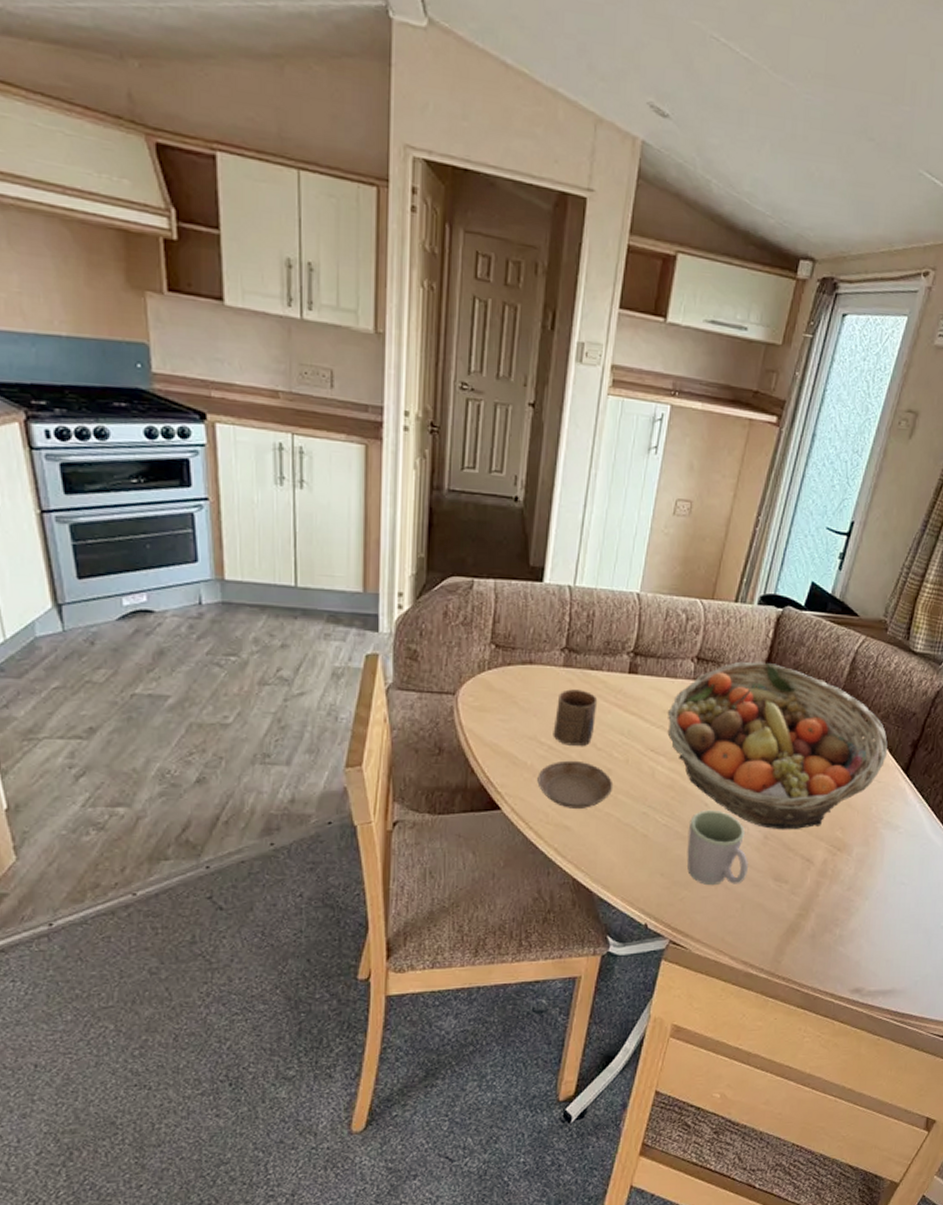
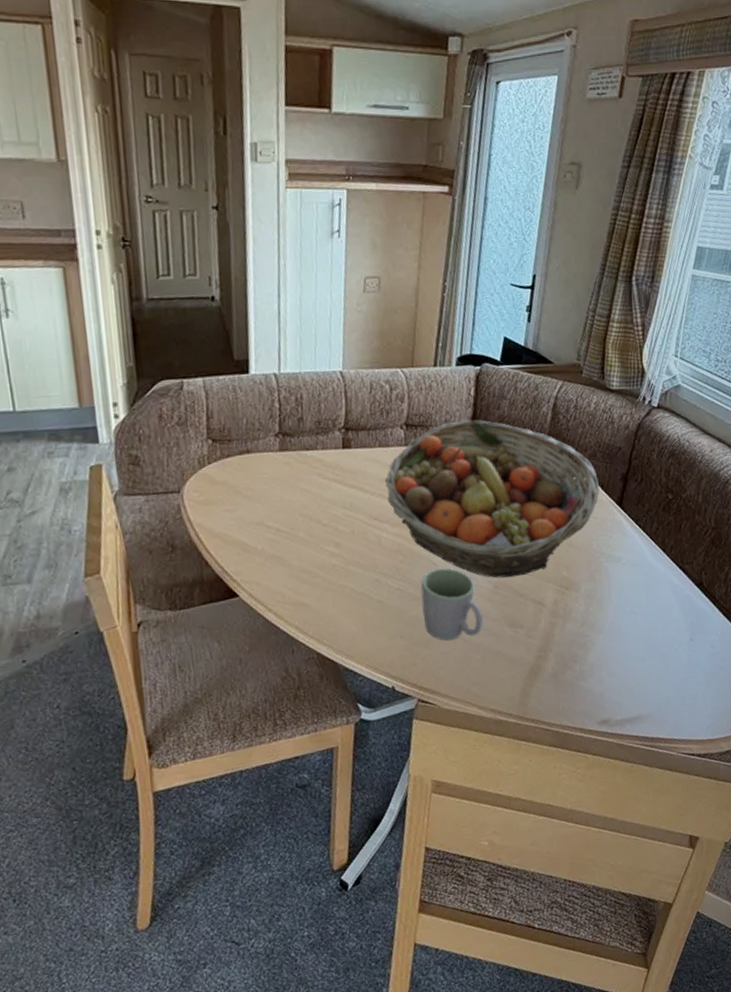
saucer: present [537,760,614,808] -> none [269,539,344,586]
cup: present [553,689,598,746] -> none [278,470,318,526]

